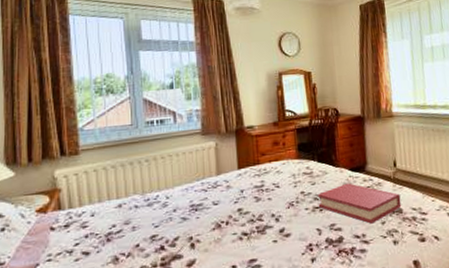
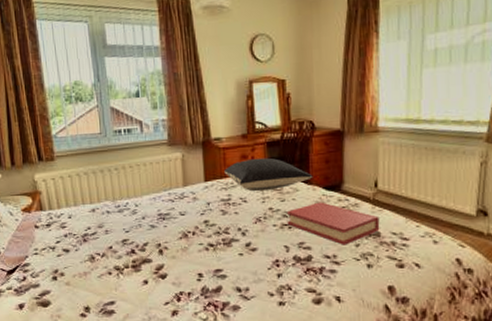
pillow: none [257,143,340,177] -> present [224,157,313,192]

